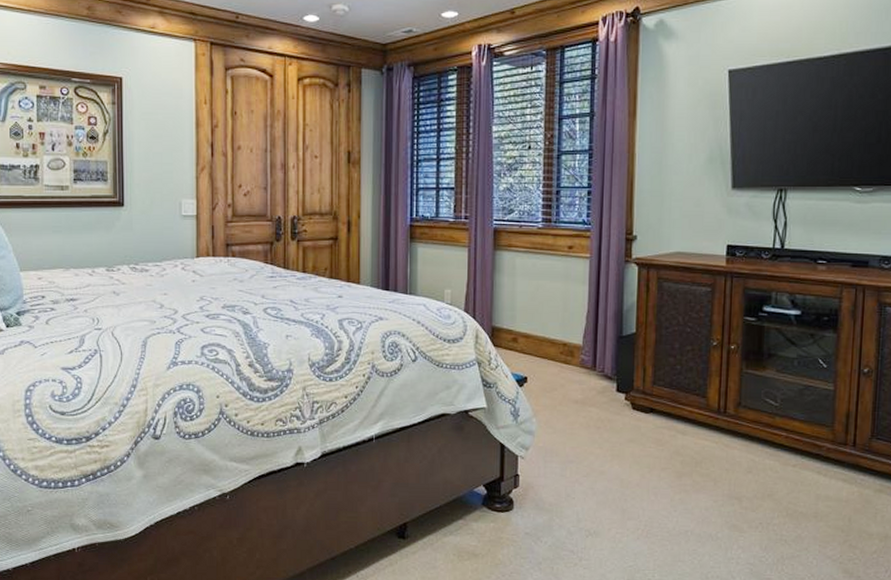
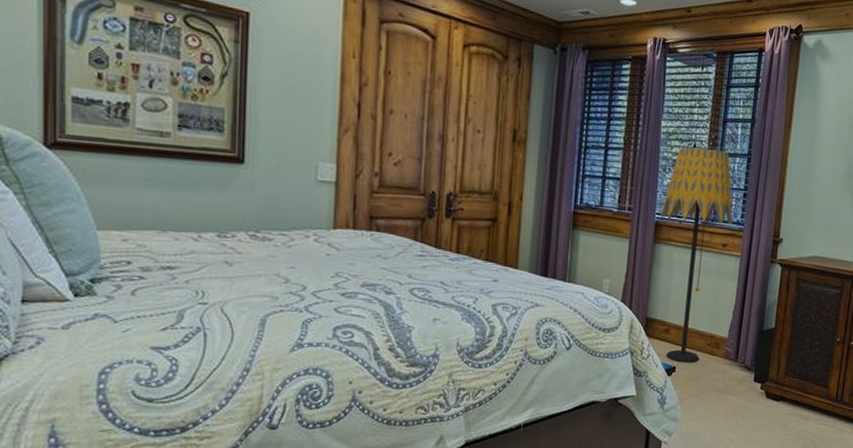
floor lamp: none [499,149,578,373] -> present [661,147,733,363]

